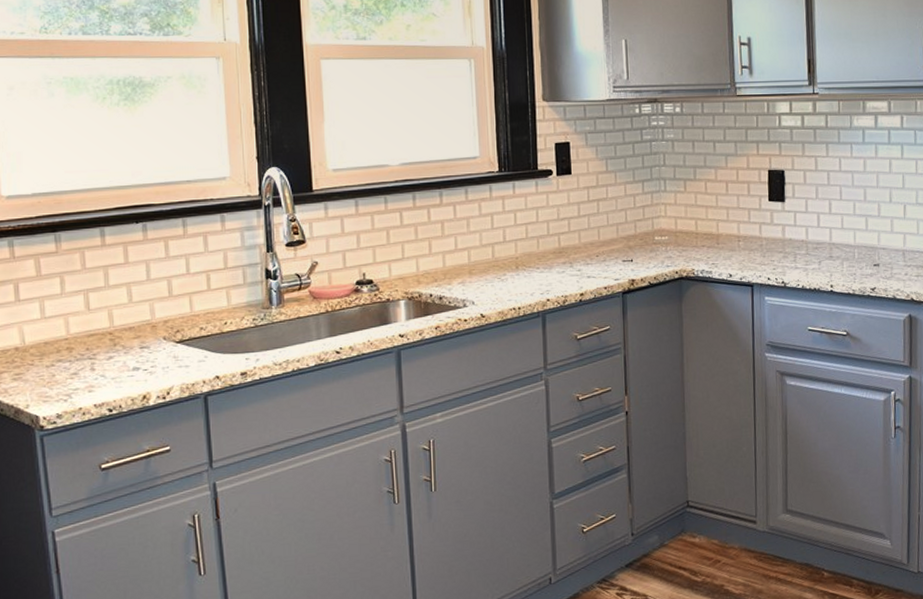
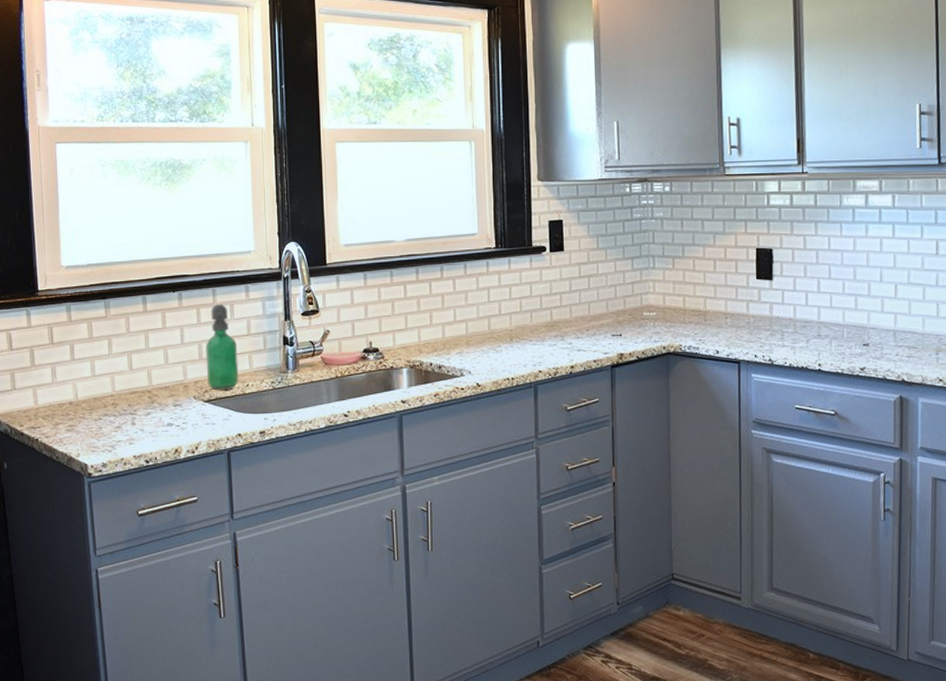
soap dispenser: none [175,235,216,330] -> present [205,304,239,391]

